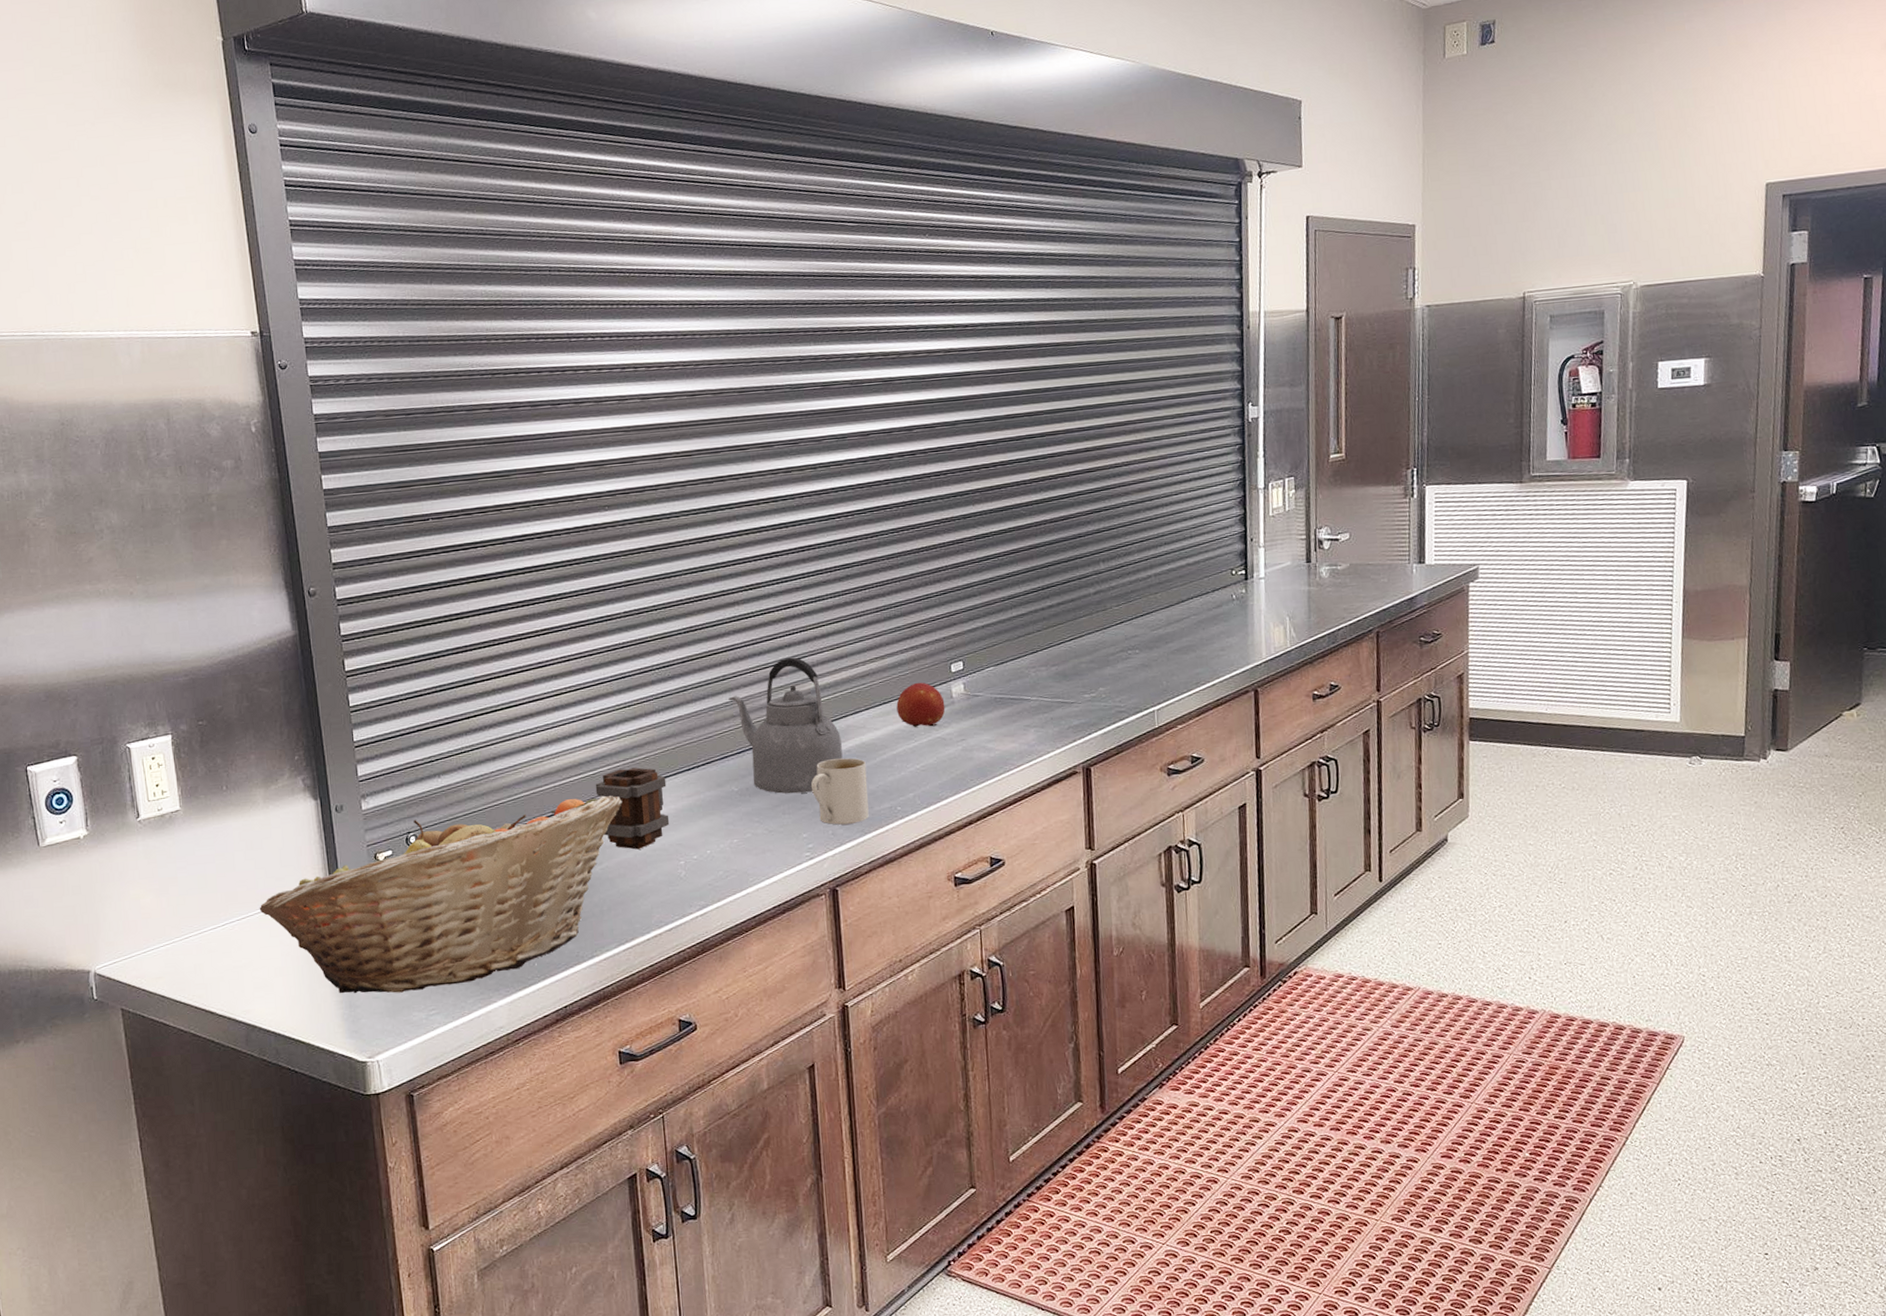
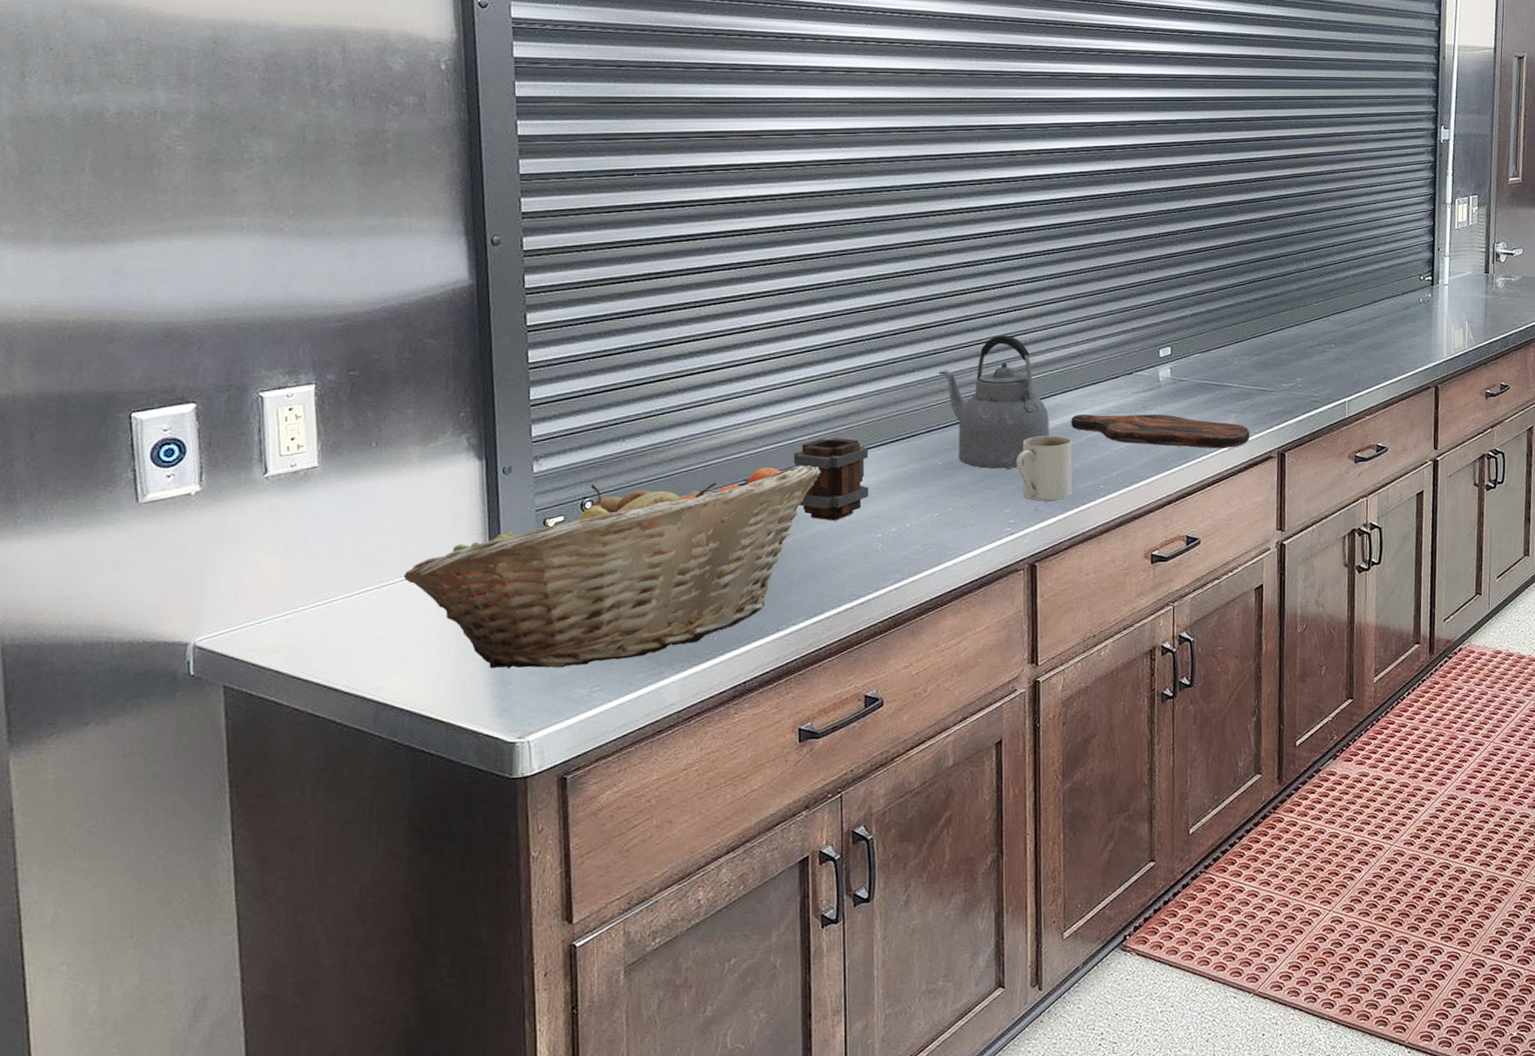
cutting board: none [864,731,1052,766] -> present [1071,414,1250,449]
fruit: present [896,682,946,727] -> none [1105,365,1152,409]

